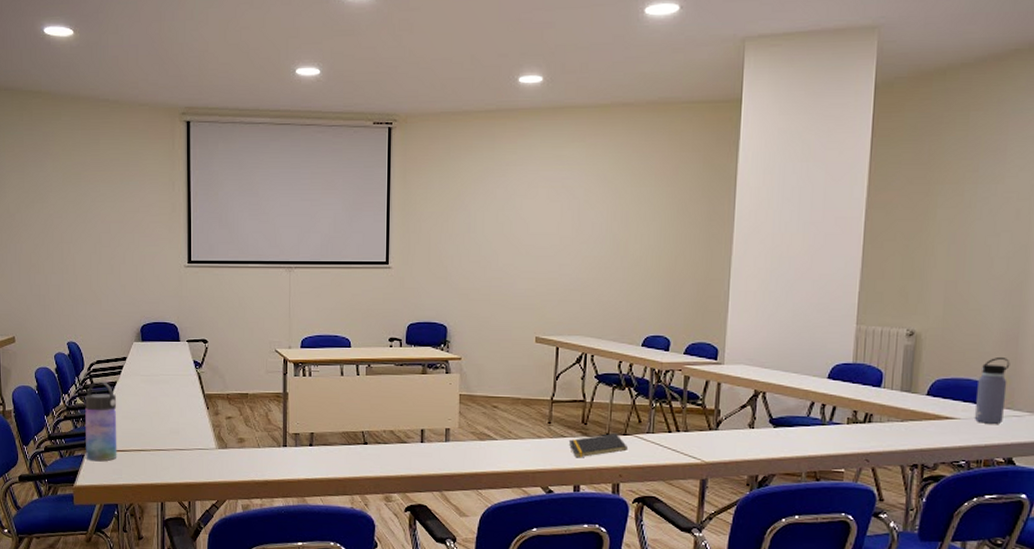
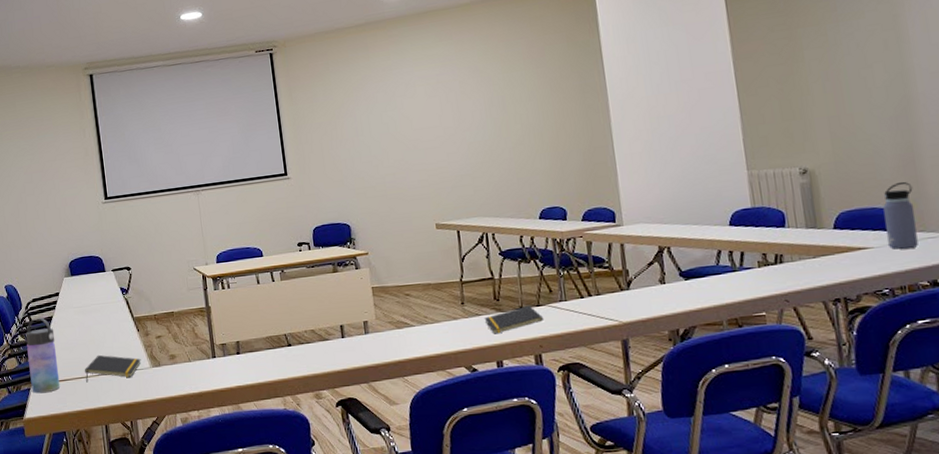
notepad: none [145,428,207,456] -> present [84,354,141,383]

